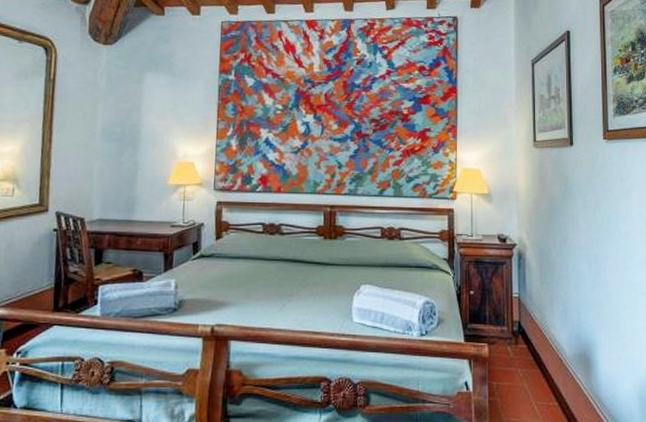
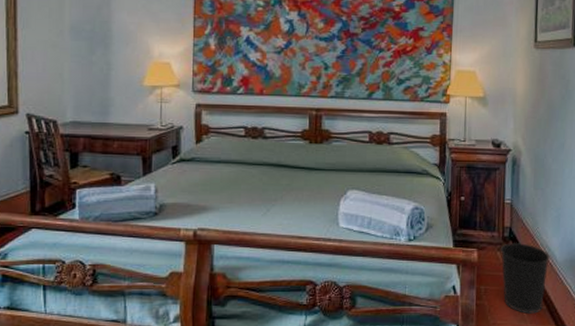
wastebasket: none [510,336,559,410] -> present [500,242,550,314]

